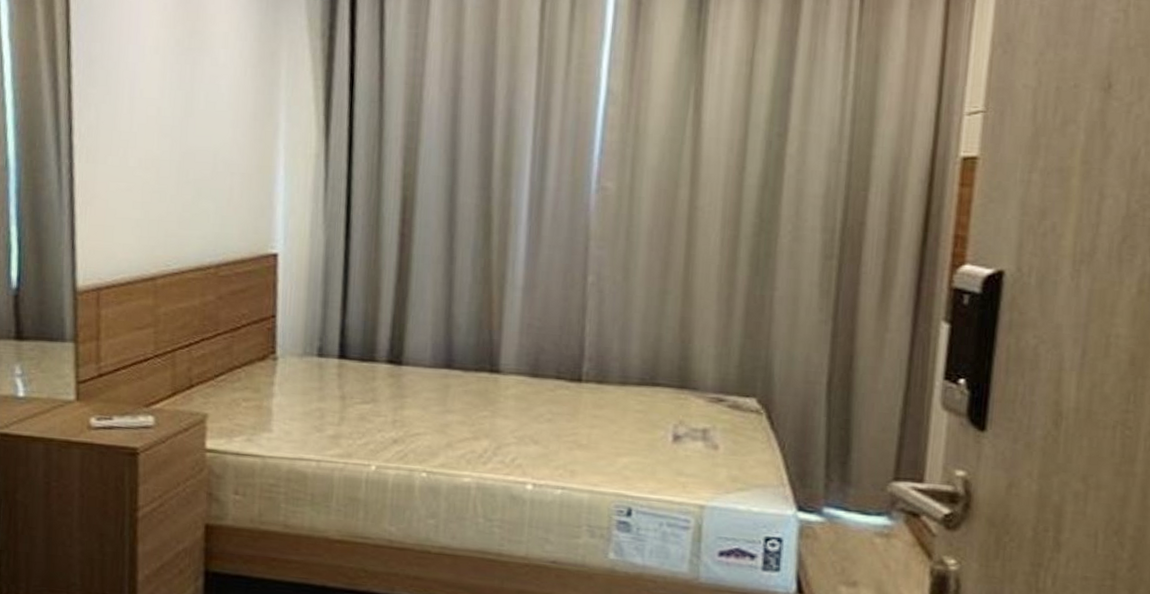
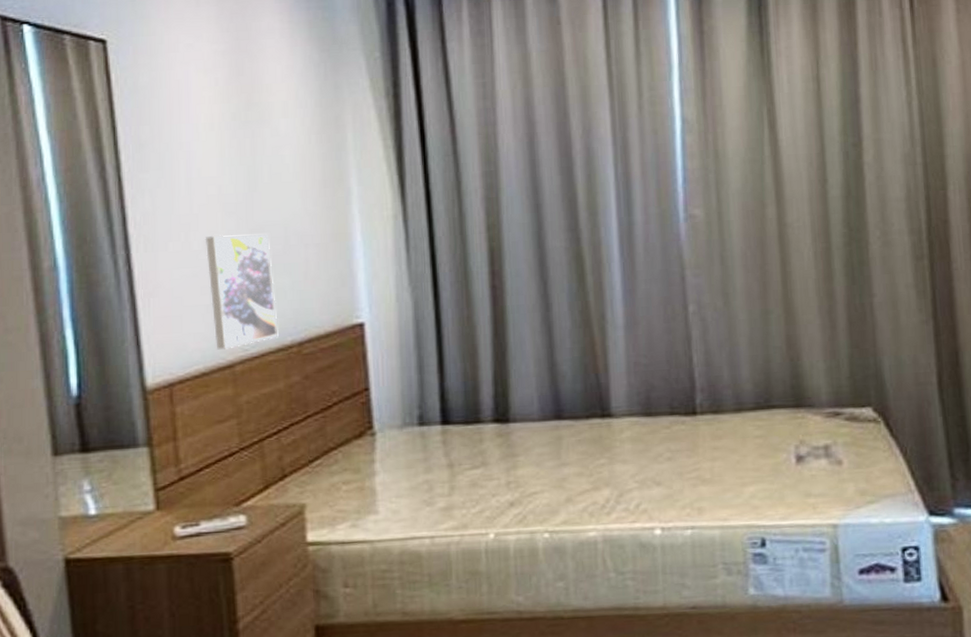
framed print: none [141,154,200,263] -> present [205,233,279,350]

